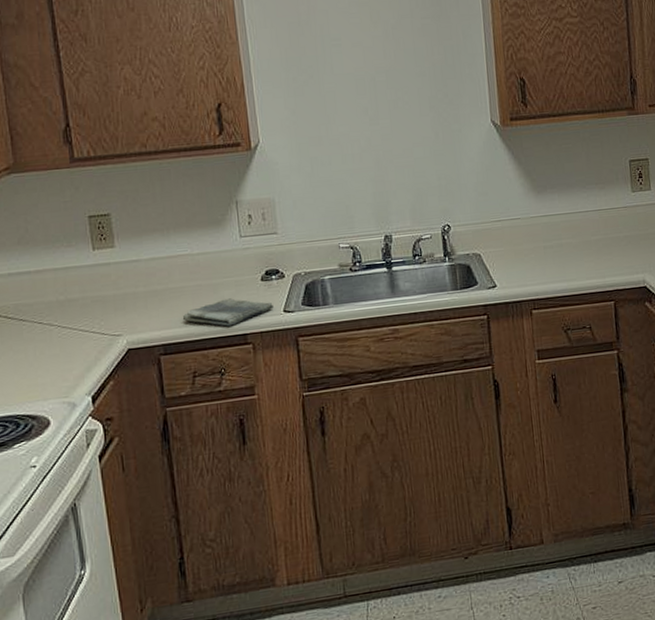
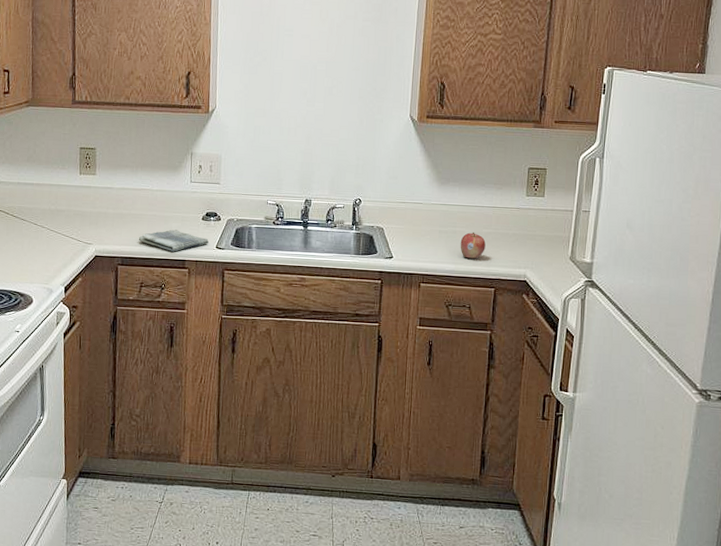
fruit: none [569,241,597,273] -> present [460,232,486,259]

